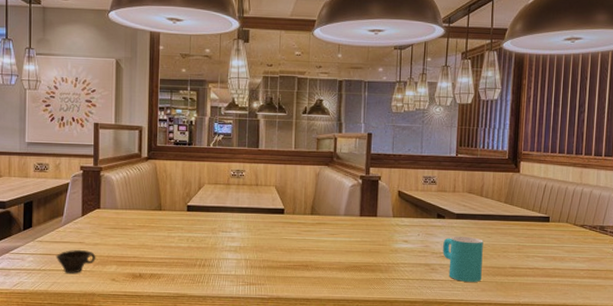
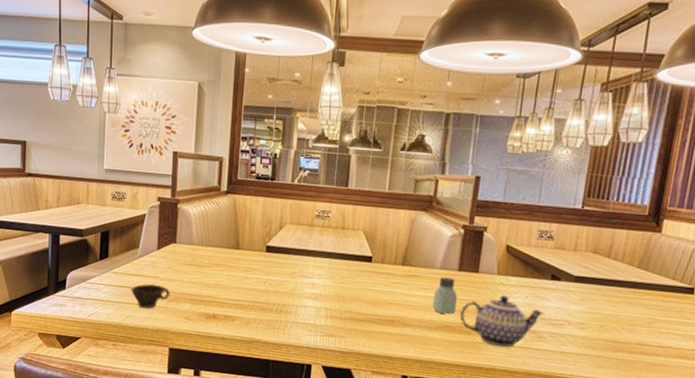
saltshaker: none [340,223,361,255] -> present [432,277,457,314]
teapot: none [364,235,435,281] -> present [460,295,545,347]
cup: present [443,236,484,282] -> none [554,301,606,357]

